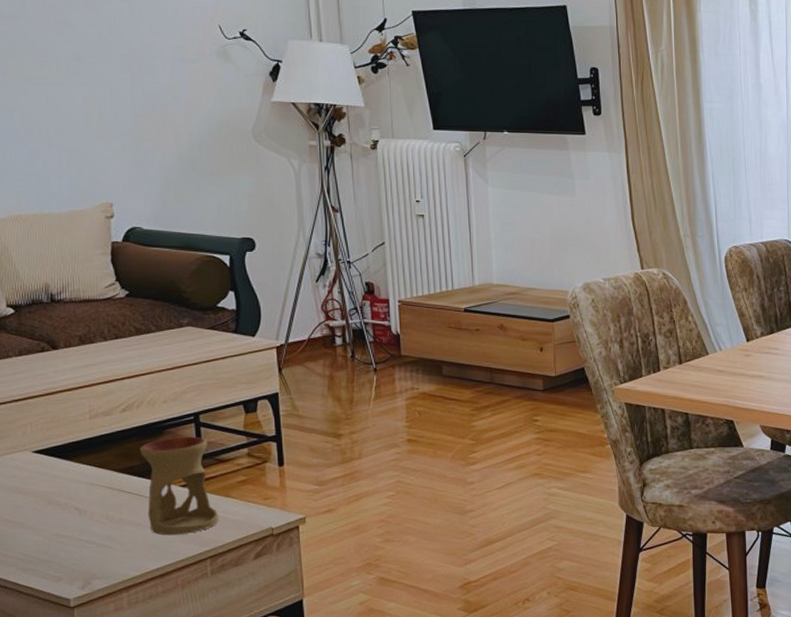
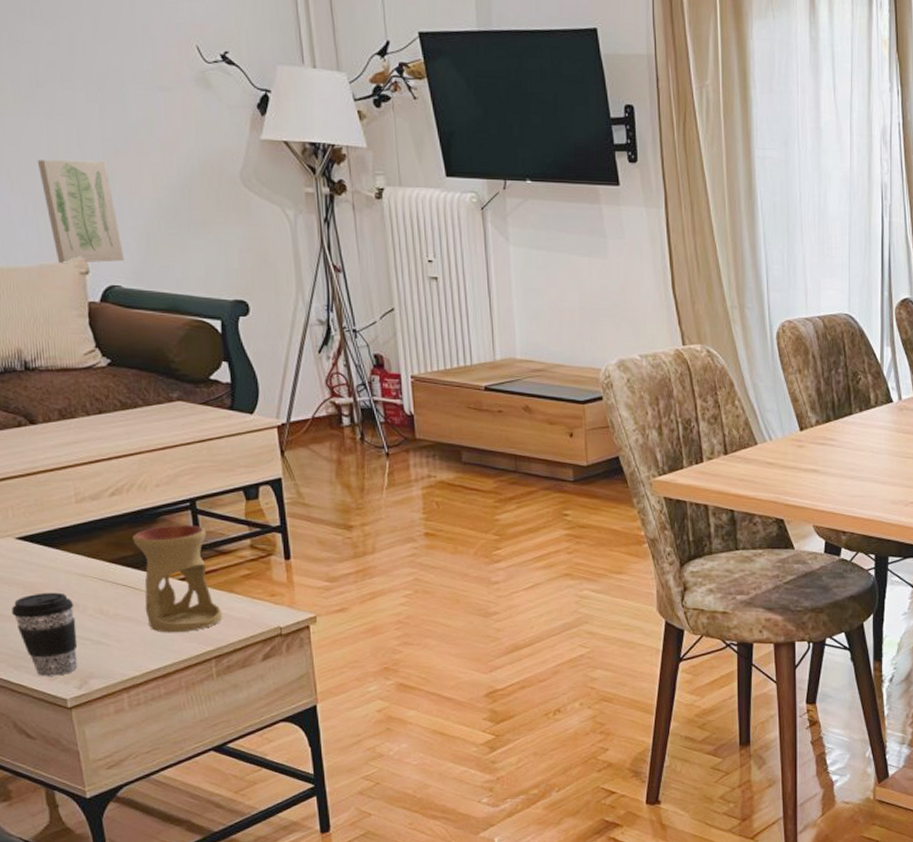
coffee cup: none [24,500,83,578] -> present [12,592,78,676]
wall art: none [73,121,146,210] -> present [37,159,124,264]

